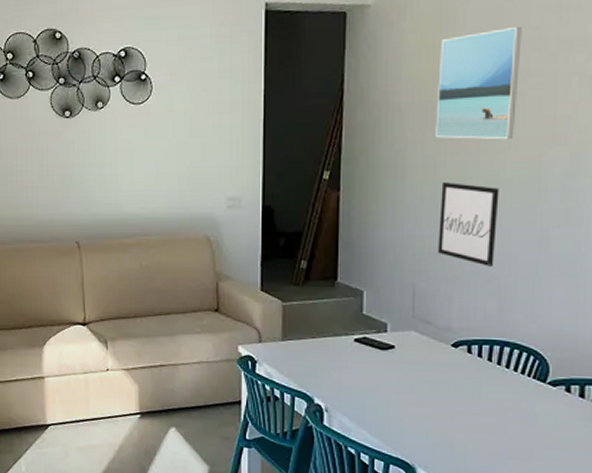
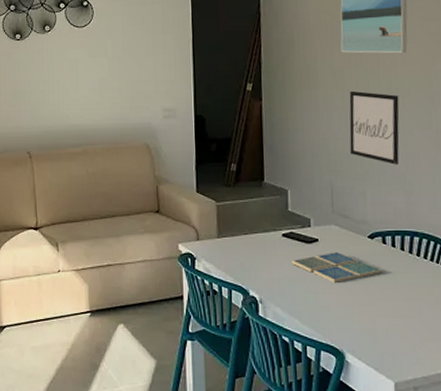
drink coaster: none [363,359,465,393] -> present [292,251,382,283]

